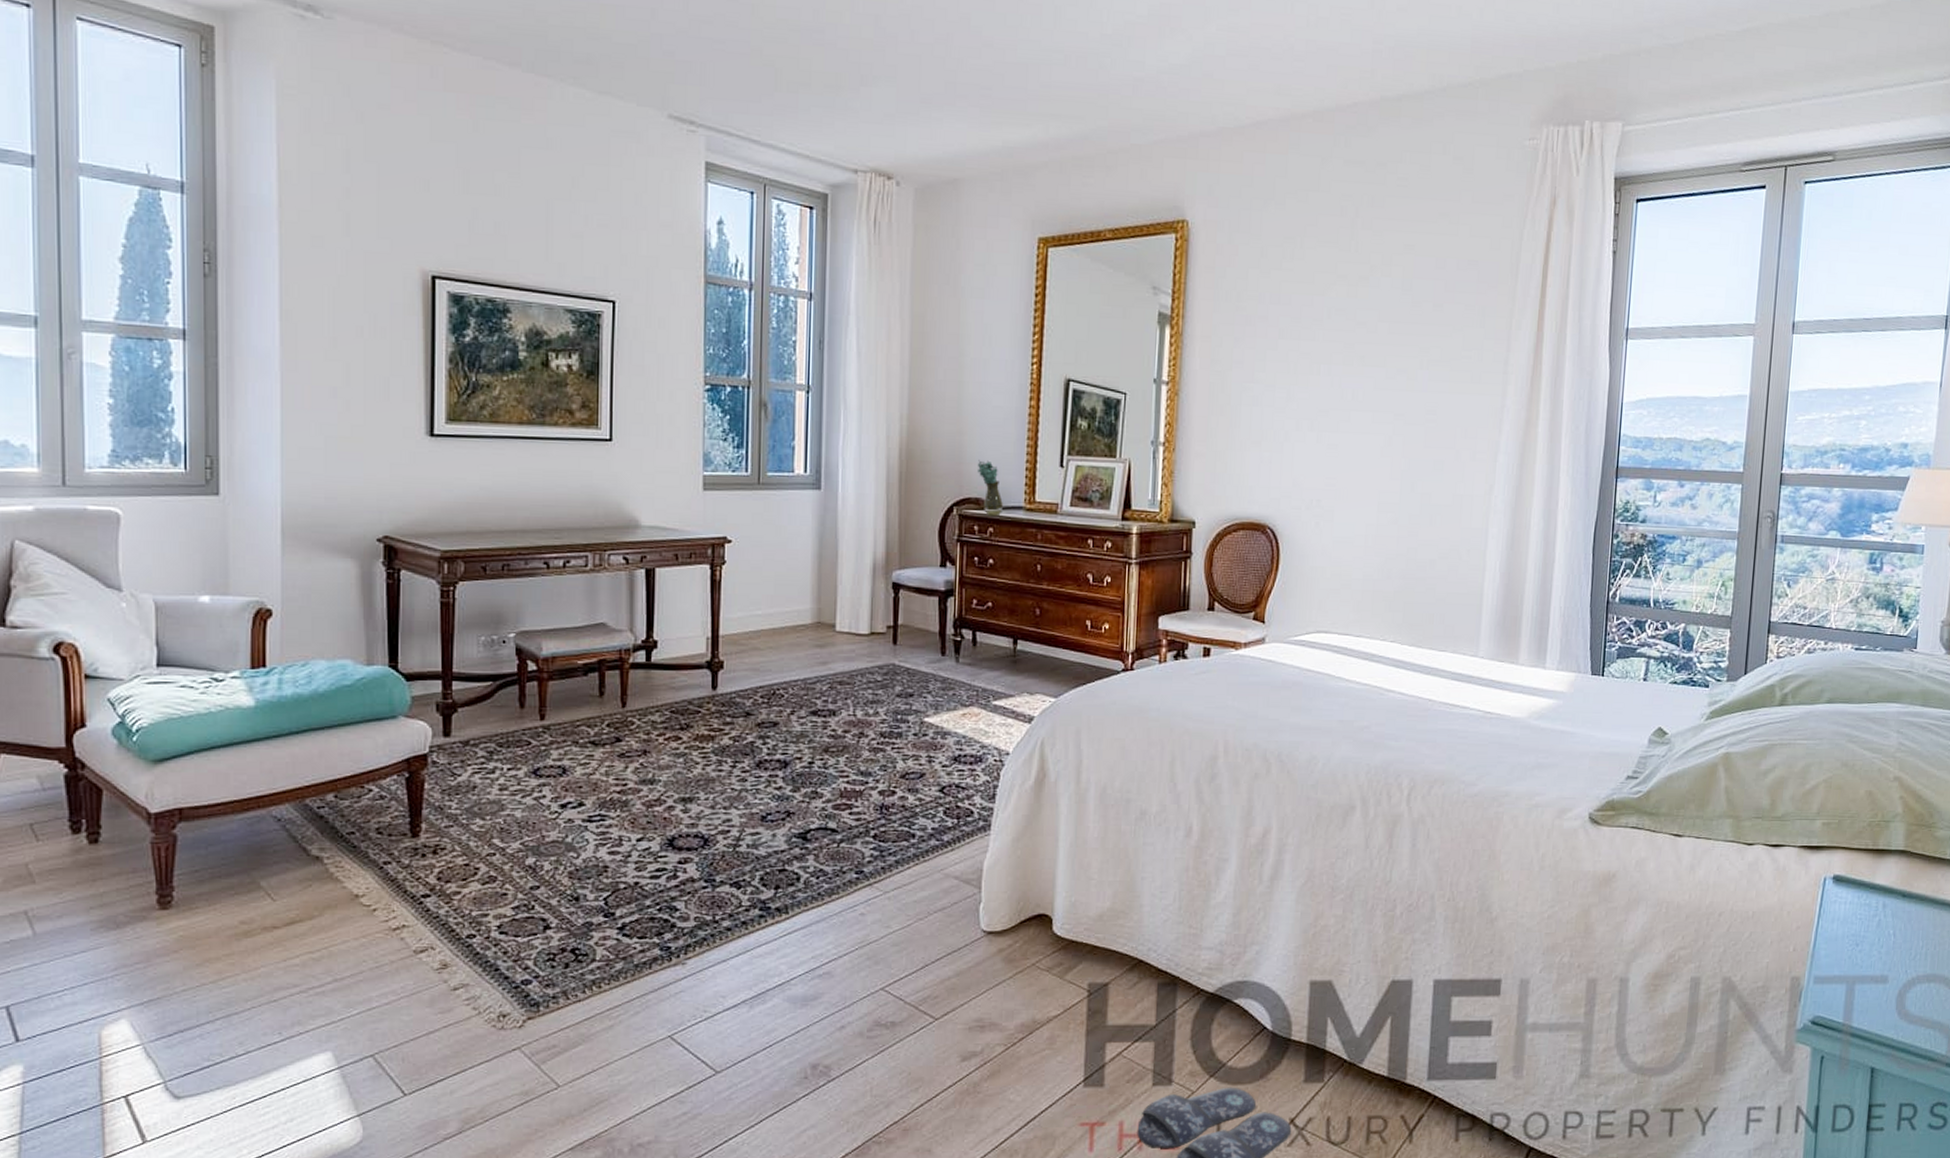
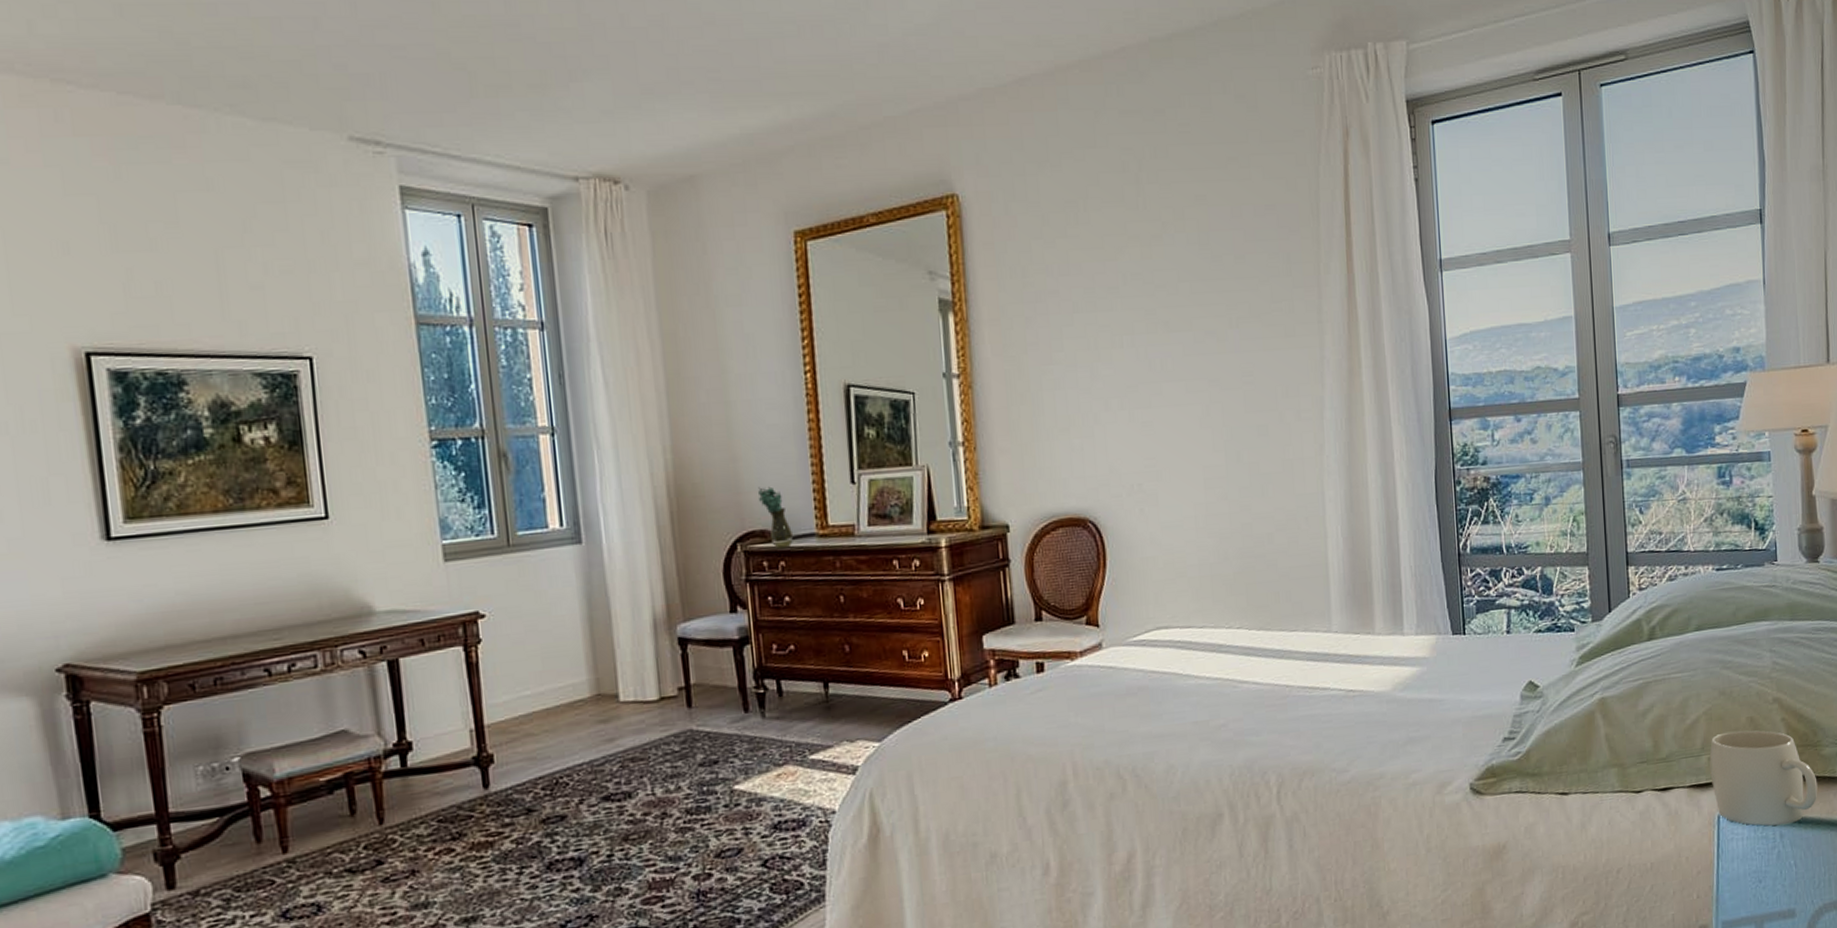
mug: none [1822,801,1927,896] -> present [1709,730,1818,826]

